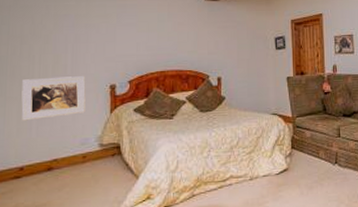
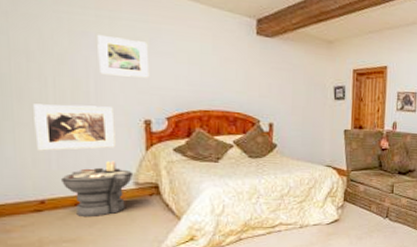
side table: none [39,125,99,182] -> present [61,160,134,218]
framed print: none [75,15,116,49] -> present [97,34,150,78]

